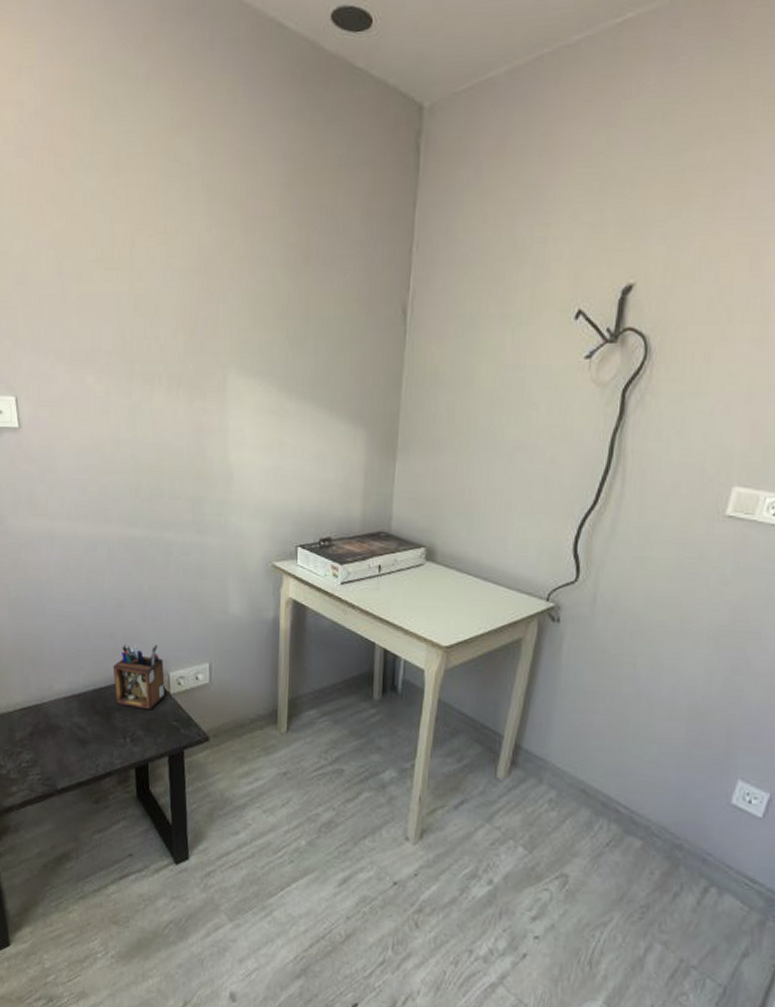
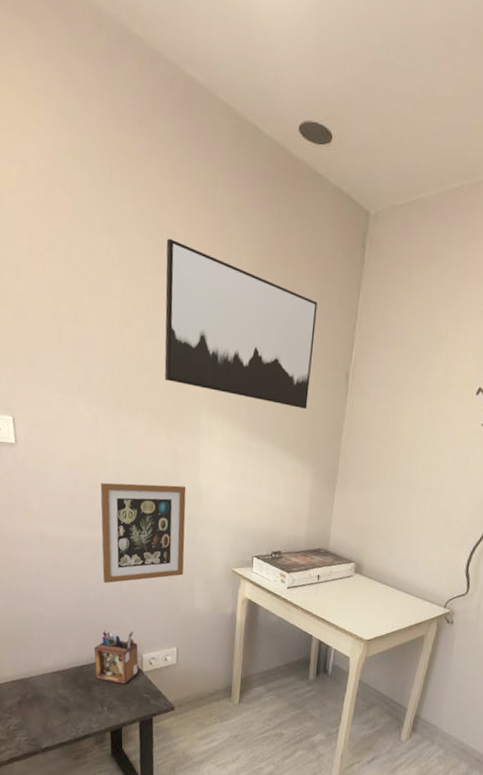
picture frame: none [114,464,215,588] -> present [100,482,186,584]
wall art: none [180,169,363,357] -> present [164,238,318,409]

